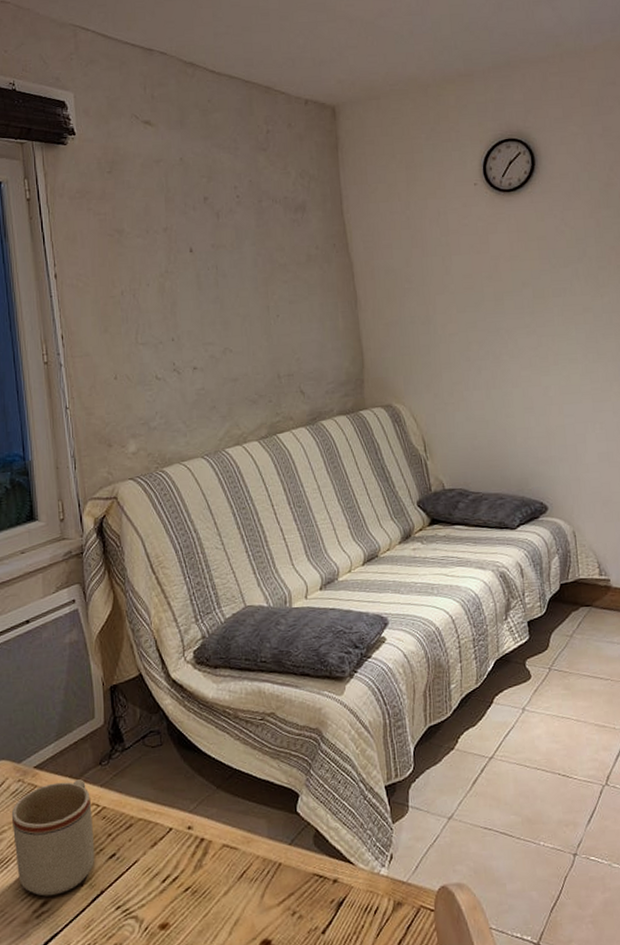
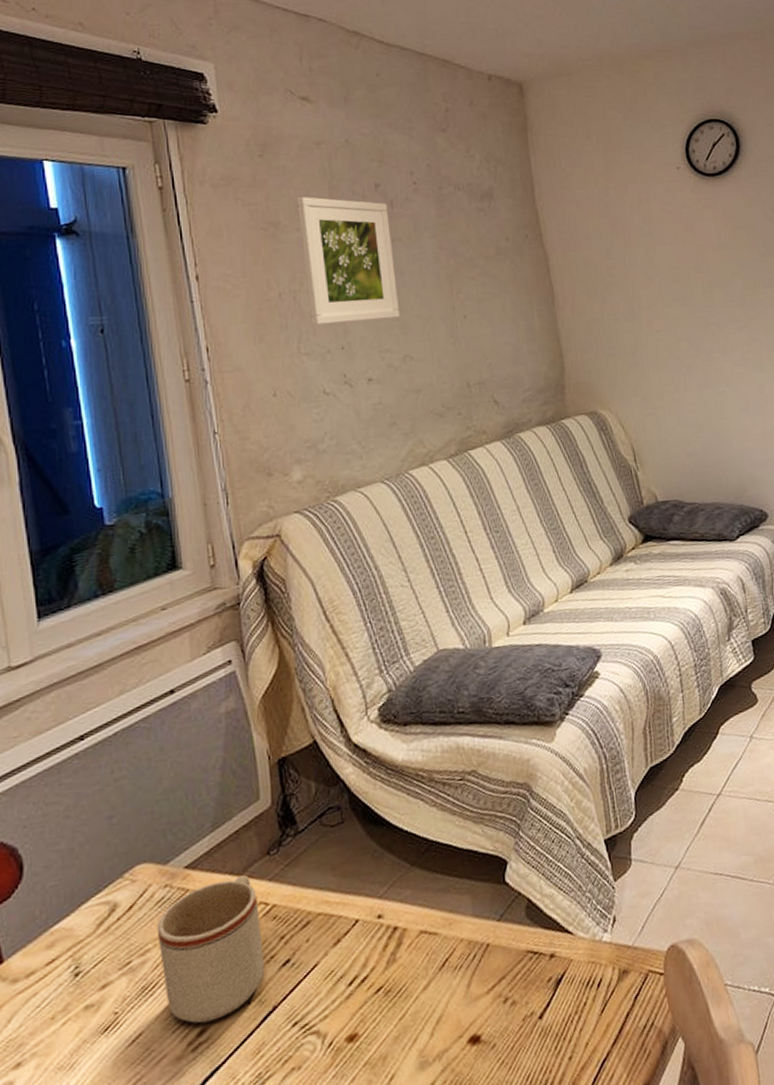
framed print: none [138,208,222,319] -> present [297,197,400,325]

